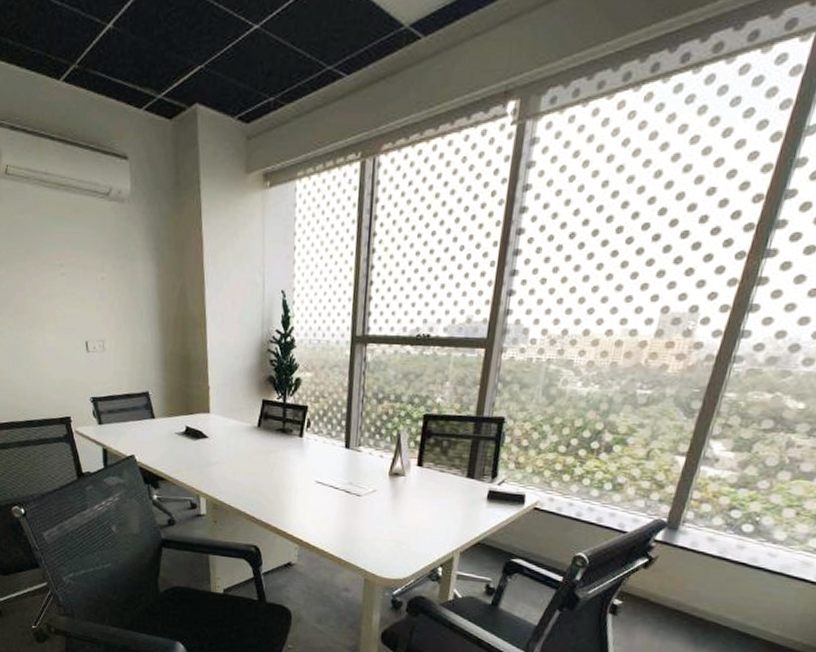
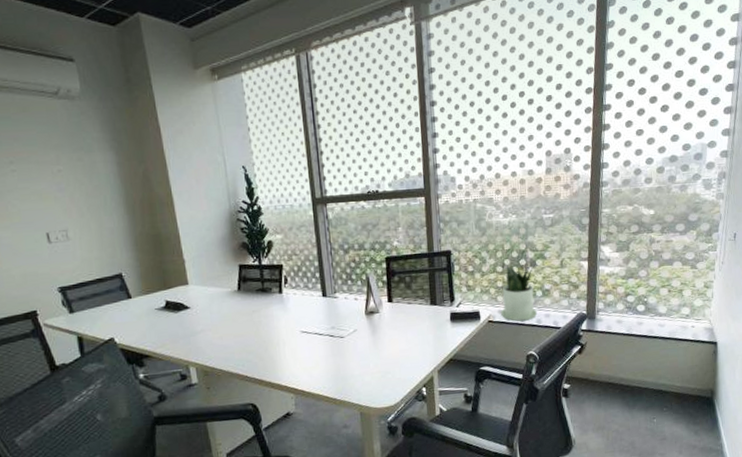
planter: none [551,446,607,516] -> present [500,265,538,321]

